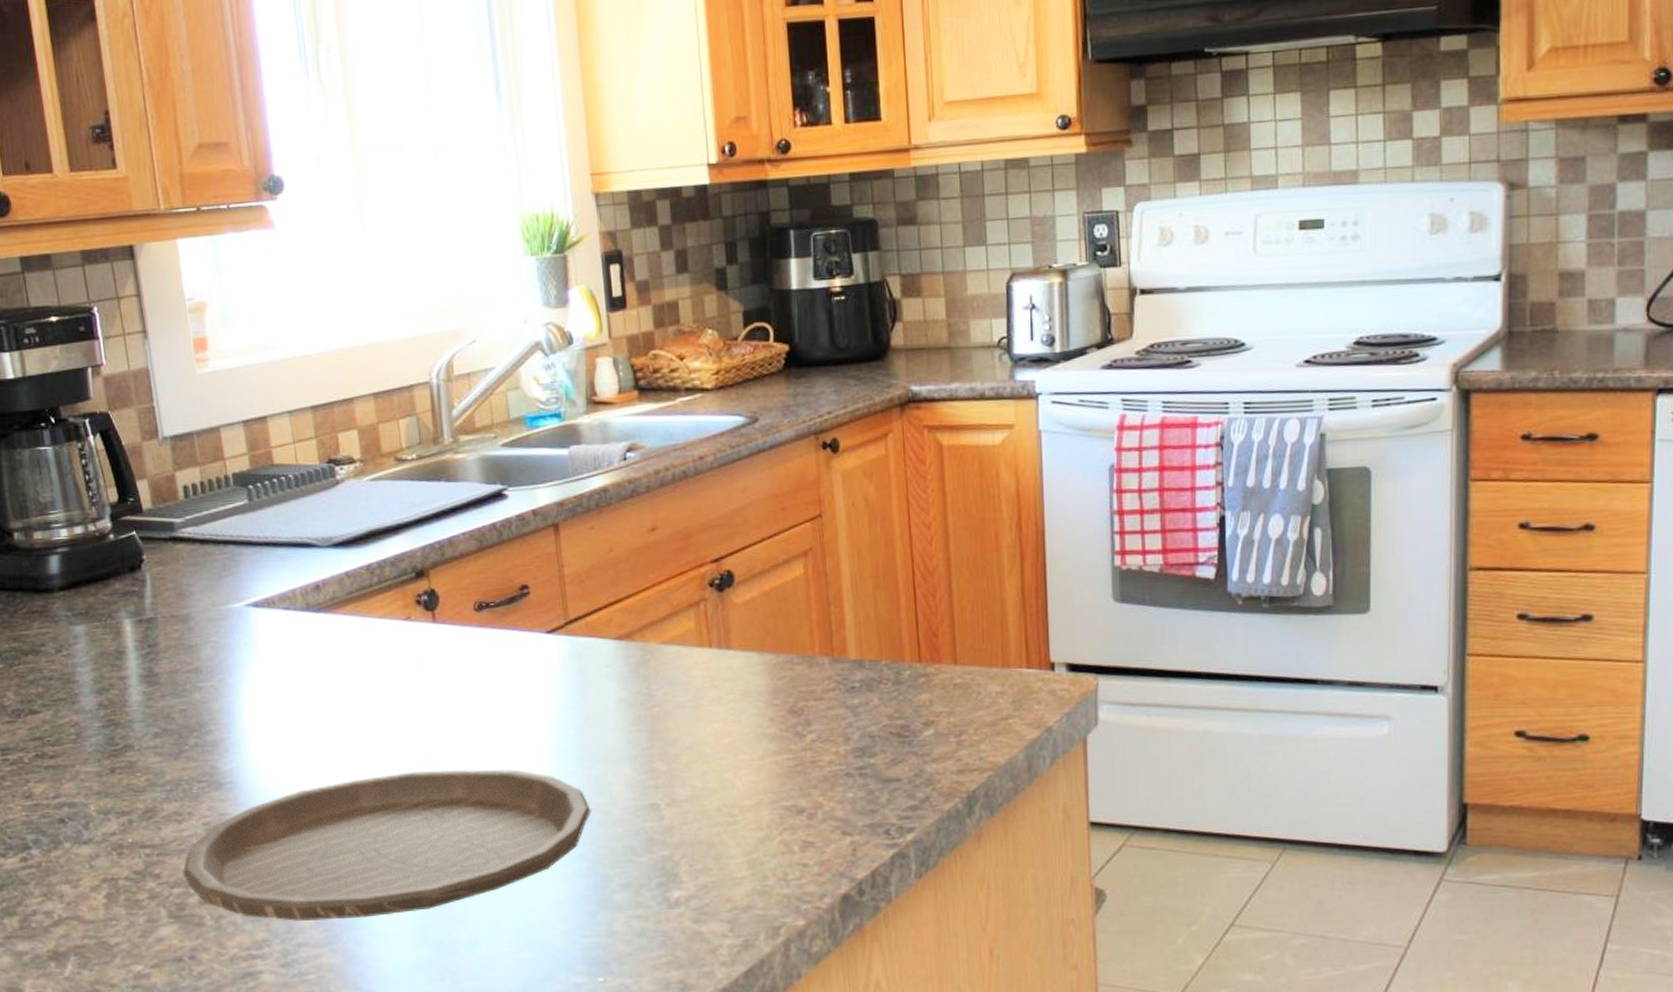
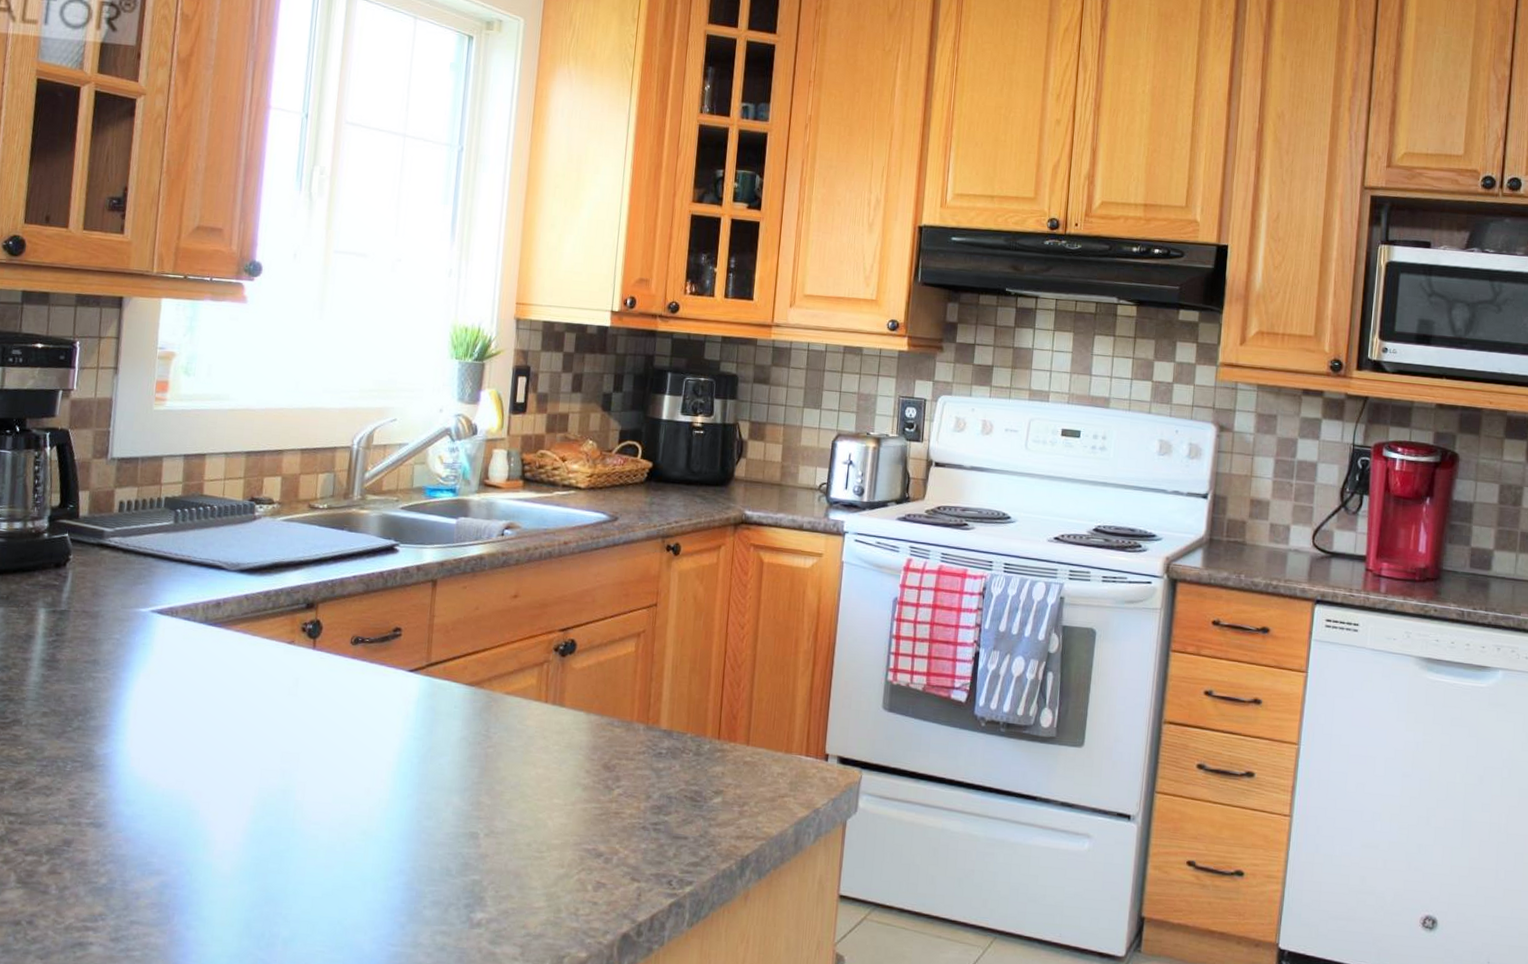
plate: present [182,769,591,921] -> none [39,776,419,905]

